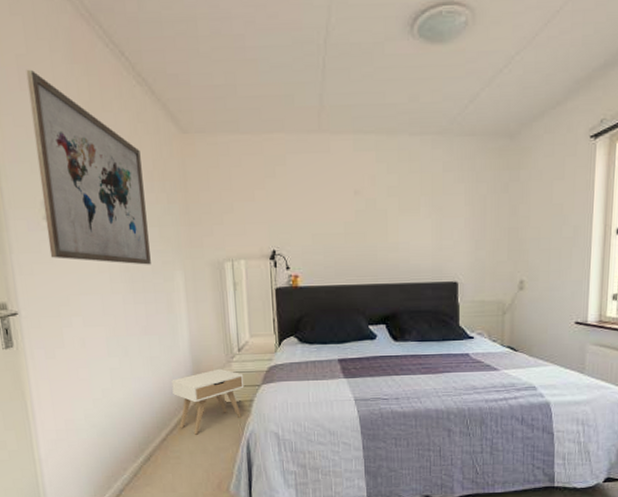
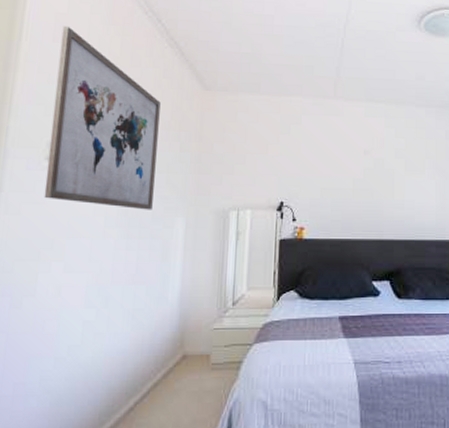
nightstand: present [171,368,245,435] -> none [151,324,235,403]

